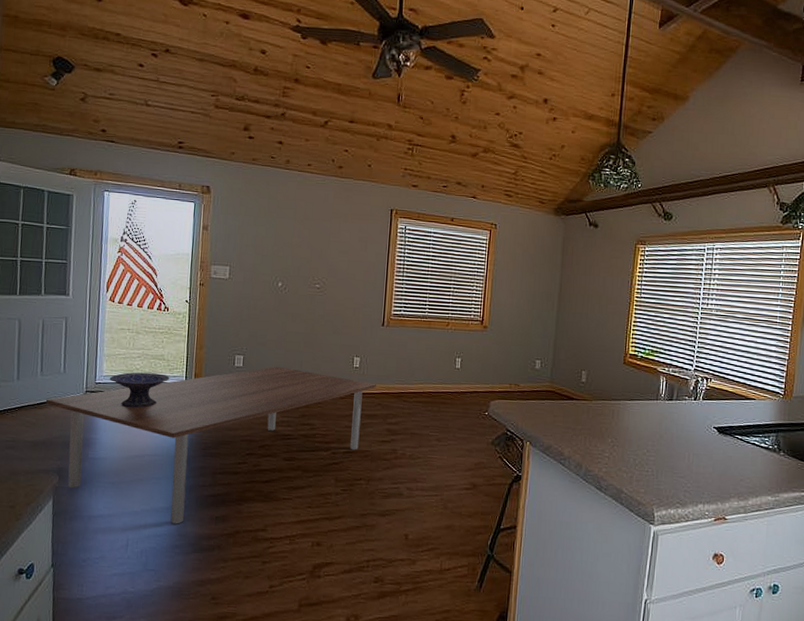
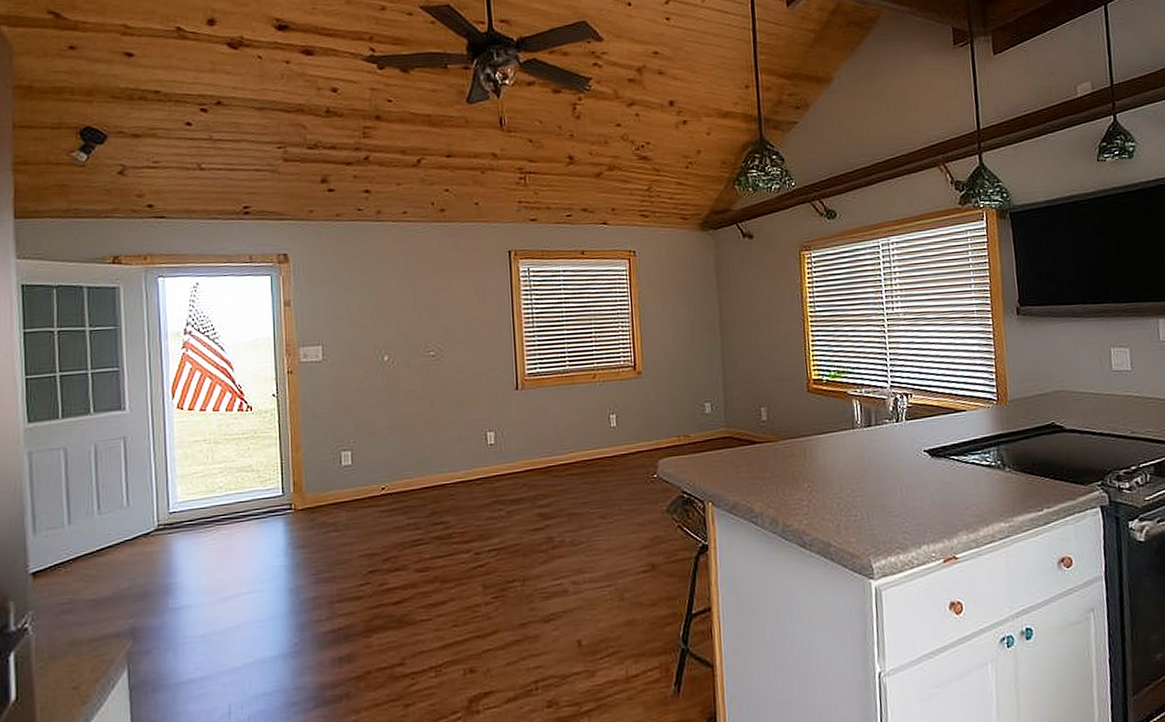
dining table: present [45,366,377,524] -> none [107,457,519,676]
decorative bowl: present [109,372,170,408] -> none [186,488,263,537]

